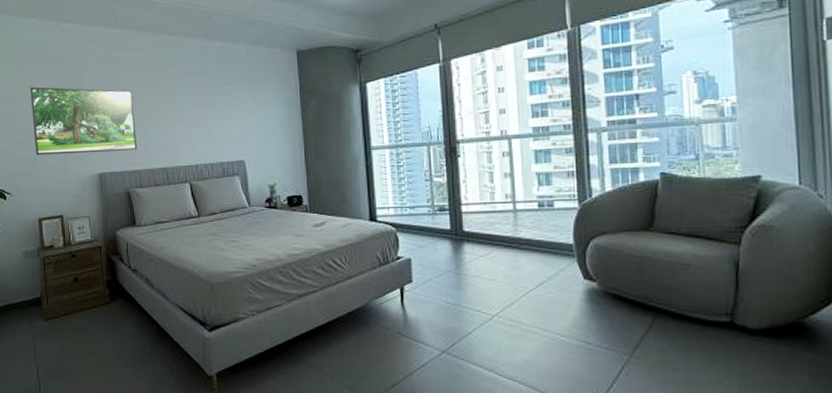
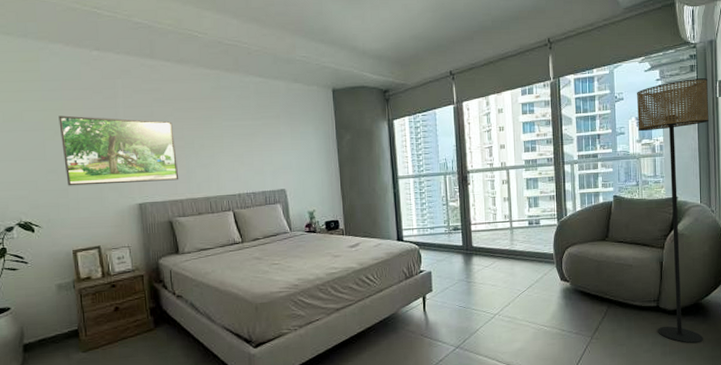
floor lamp: none [694,15,812,379] -> present [637,78,709,344]

